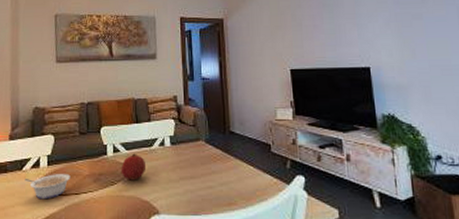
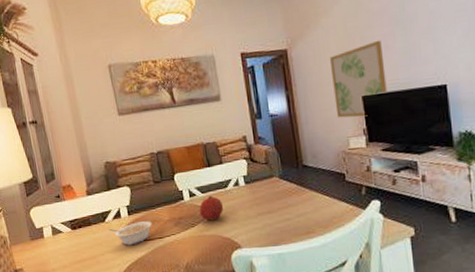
wall art: none [261,20,314,90] -> present [329,40,387,118]

